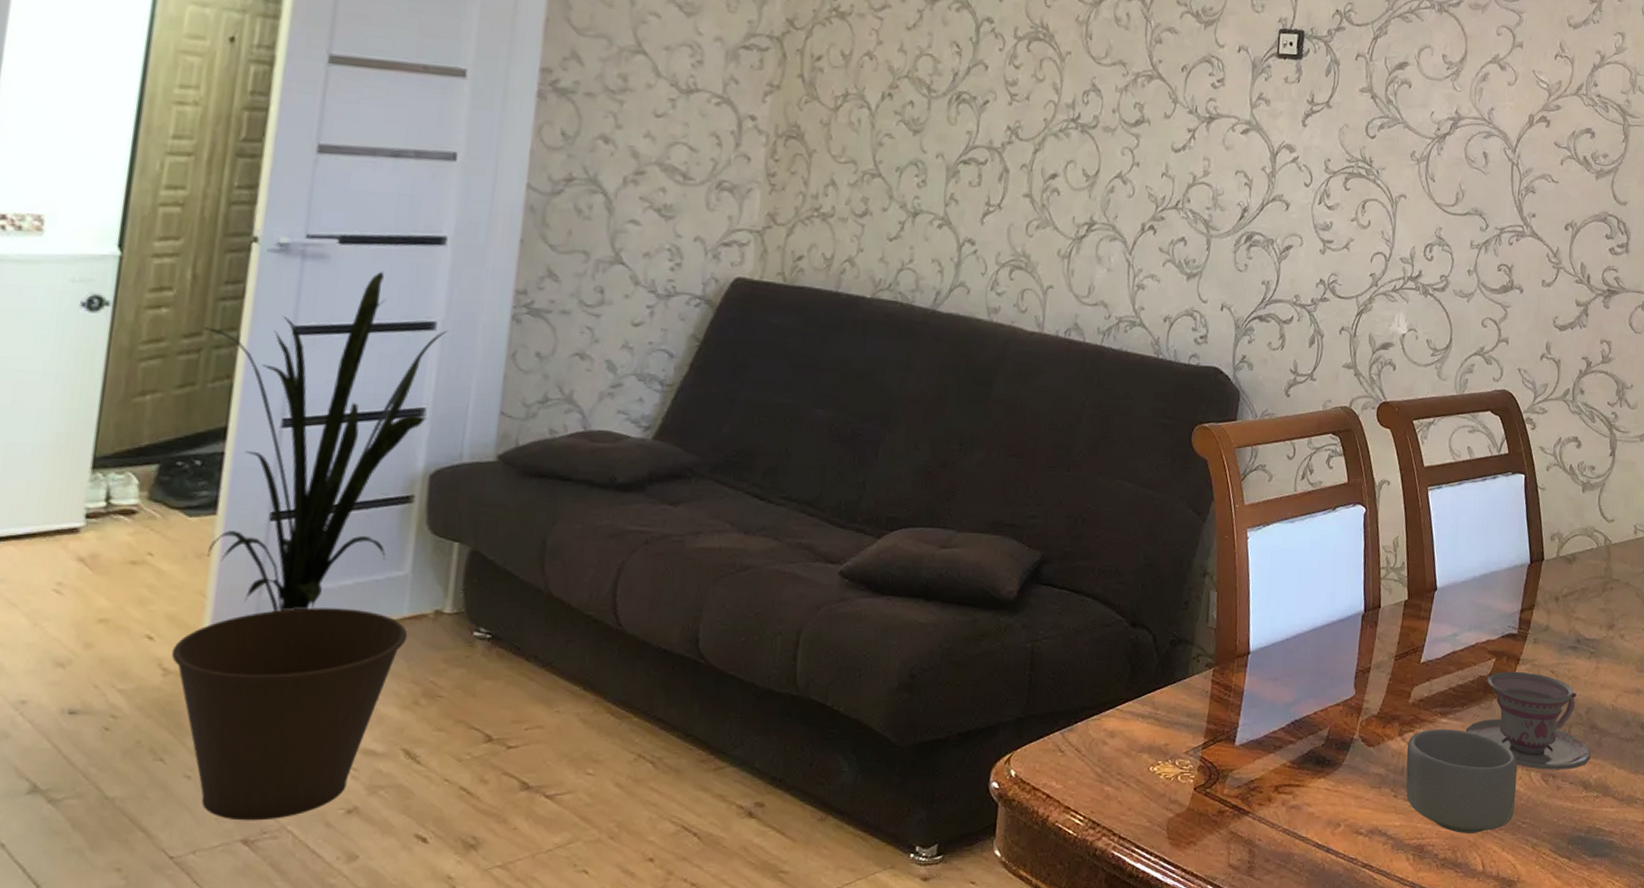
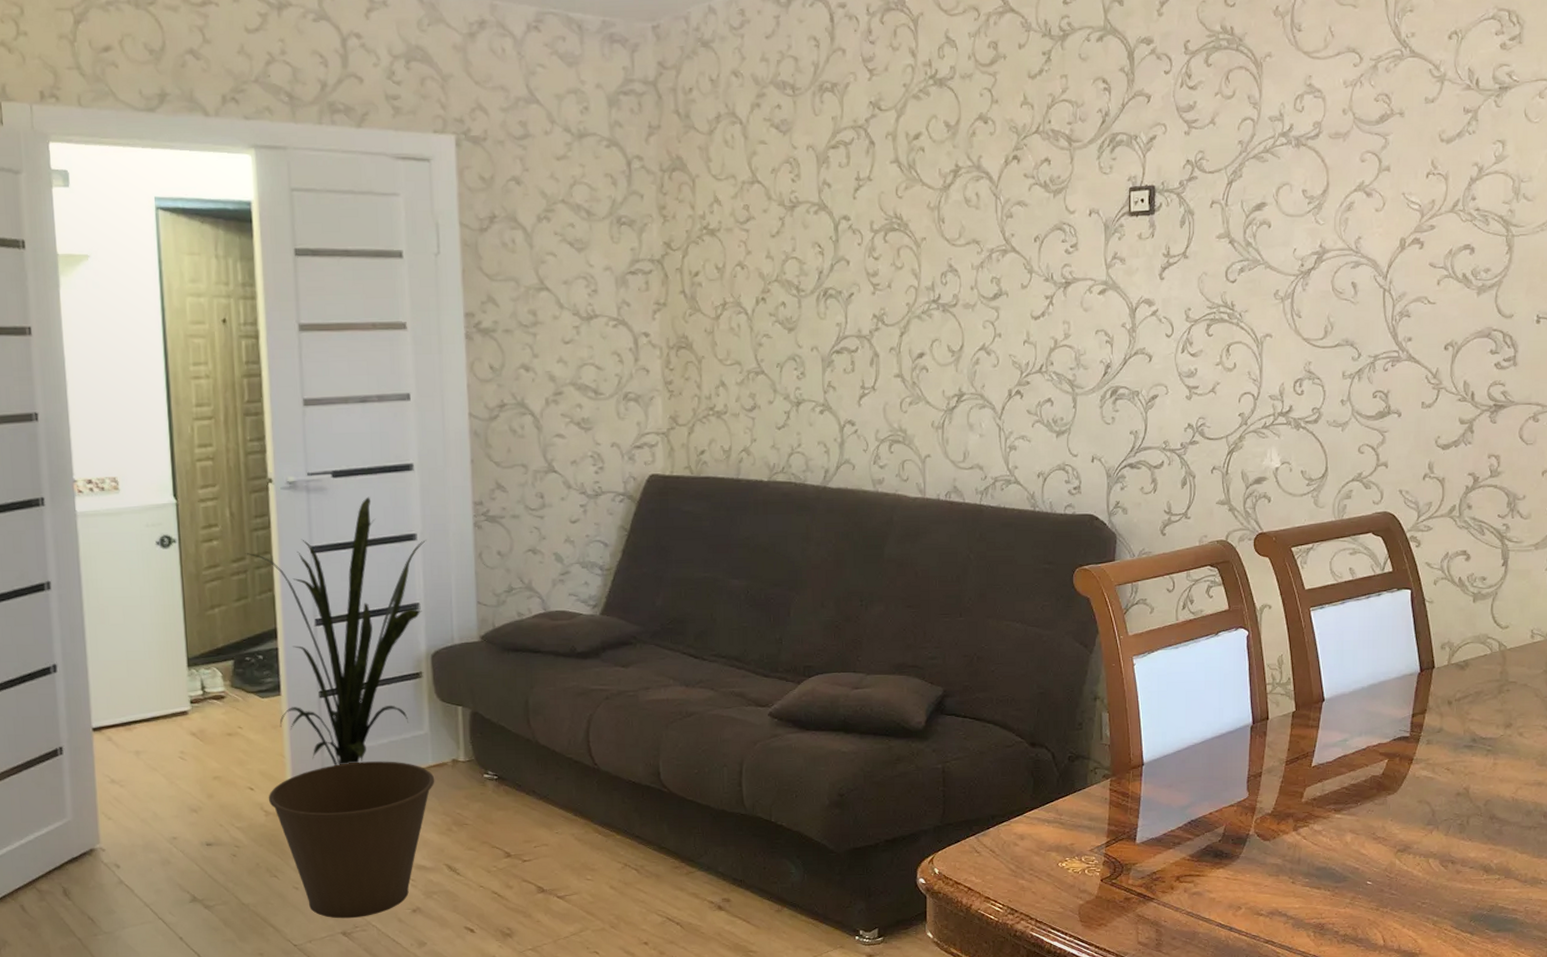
mug: present [1406,729,1518,833] -> none [1302,823,1415,913]
teacup: present [1465,671,1591,770] -> none [1360,770,1491,857]

